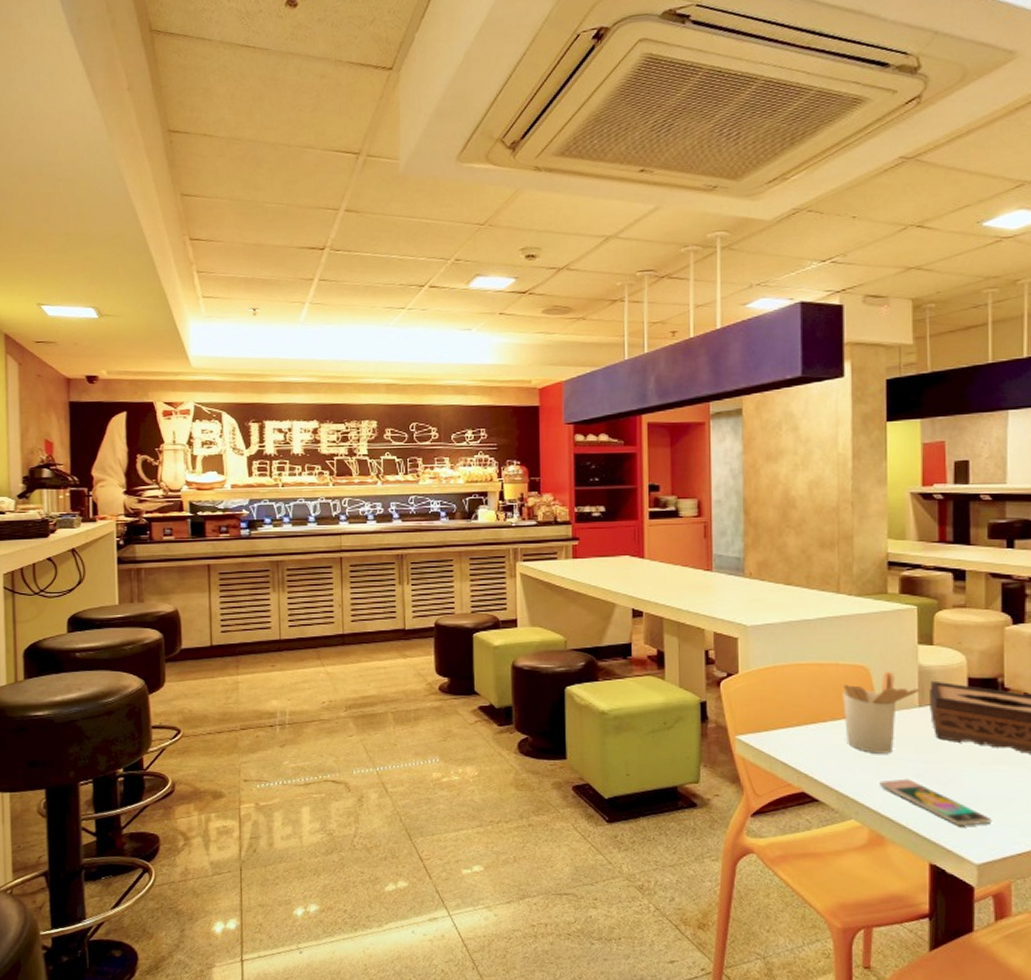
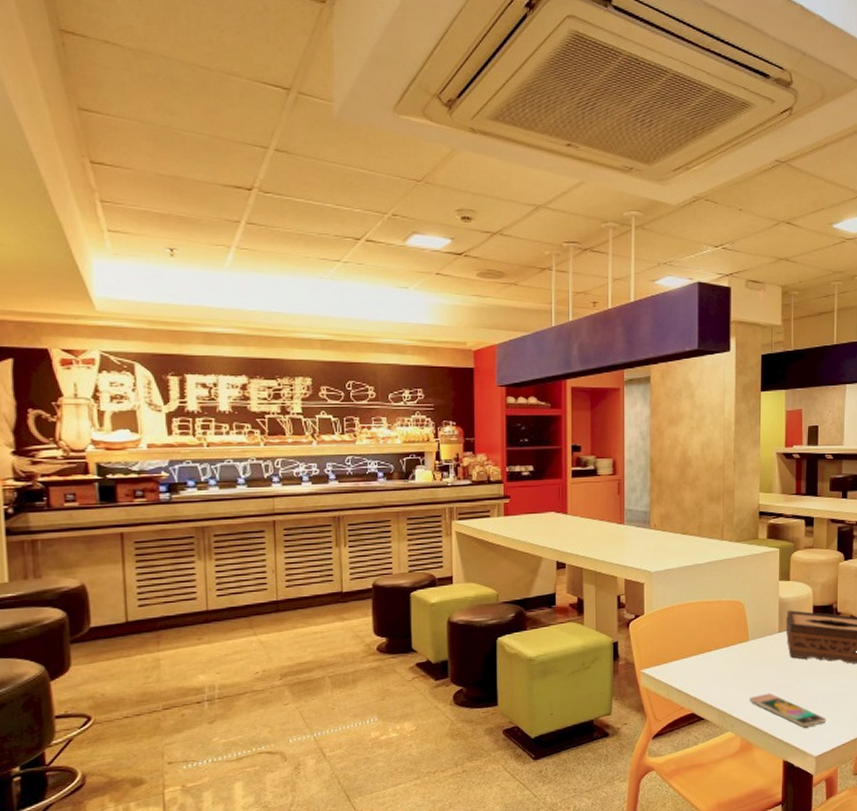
utensil holder: present [842,672,920,754] -> none [724,605,780,675]

